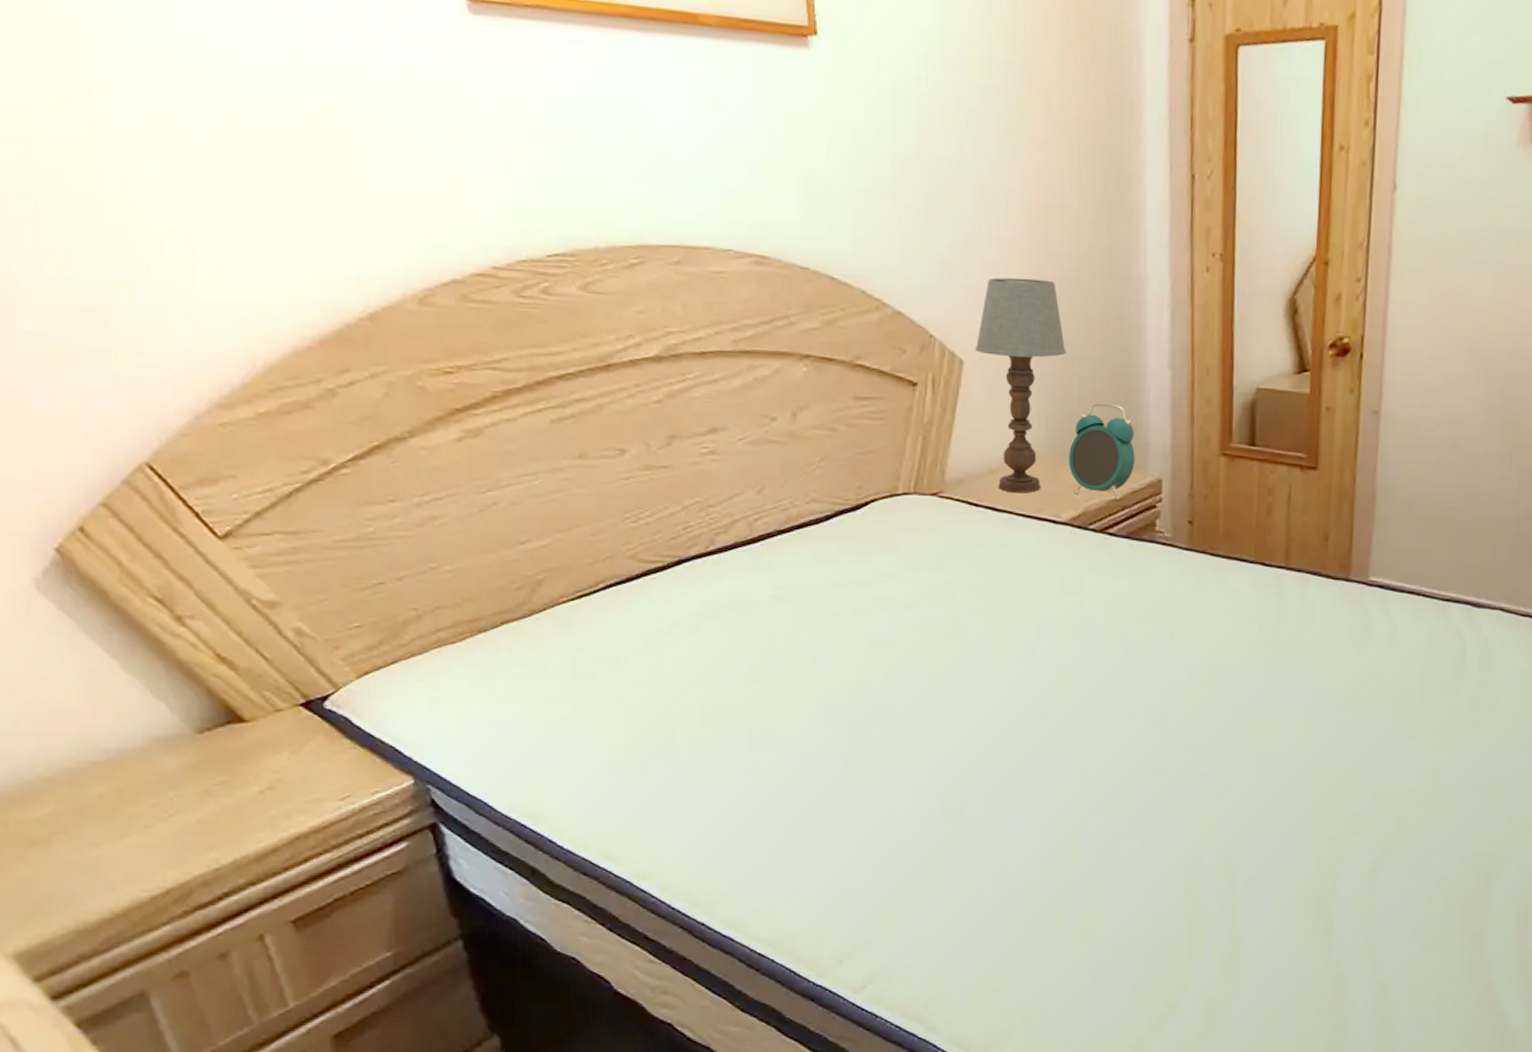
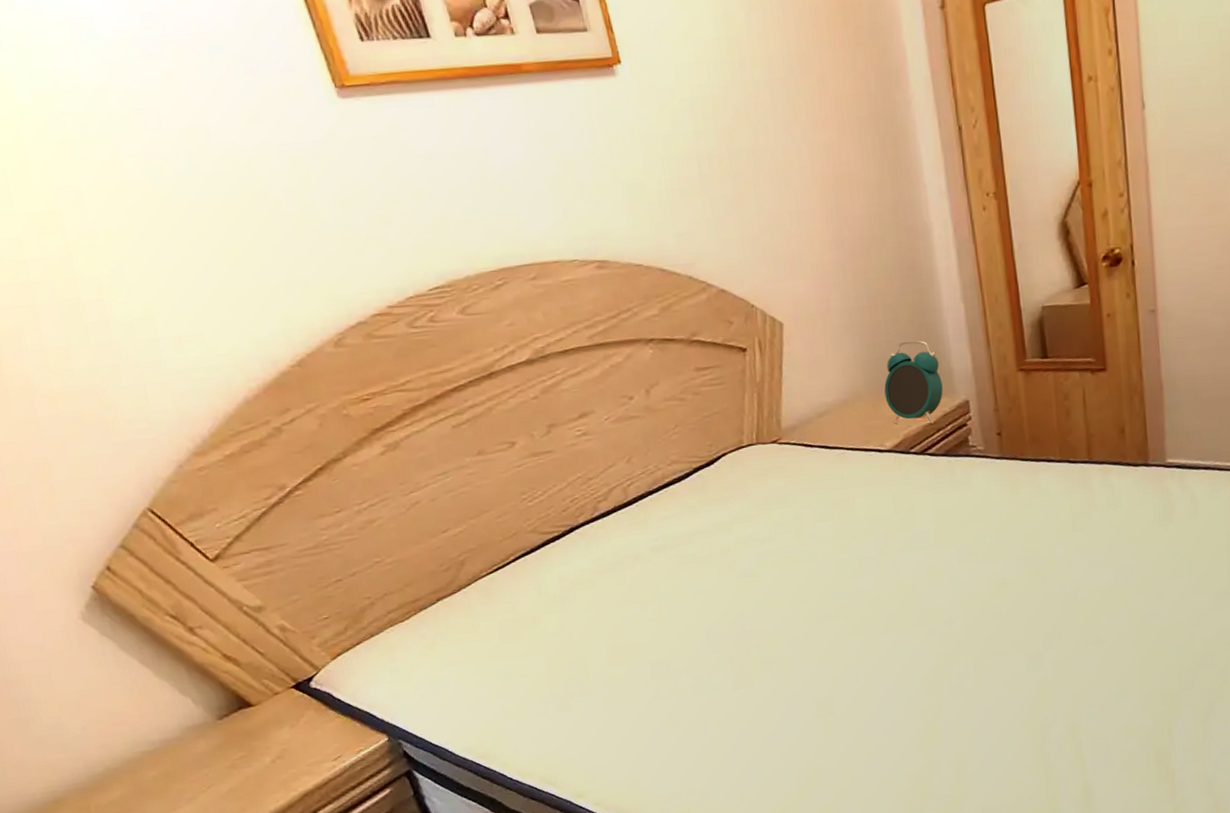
table lamp: present [974,277,1067,493] -> none [791,241,870,431]

